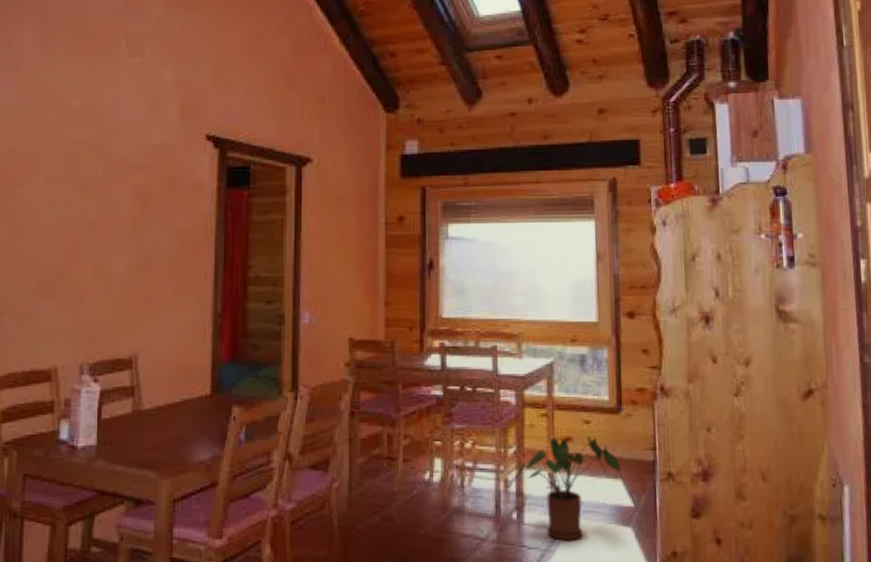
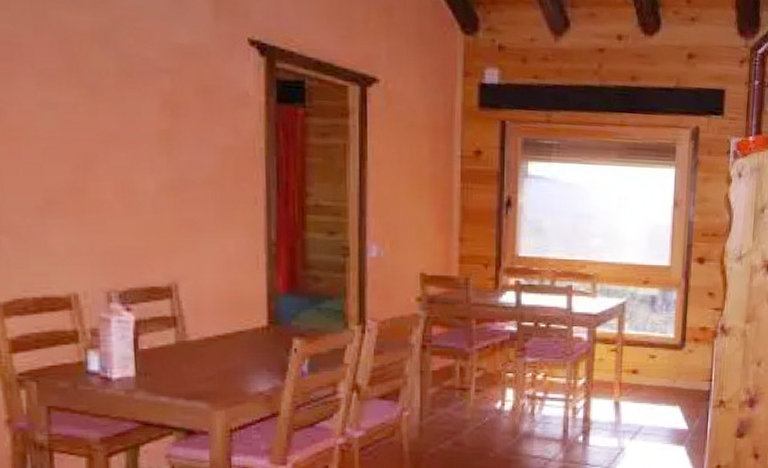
house plant: present [518,435,621,541] -> none [586,369,679,459]

